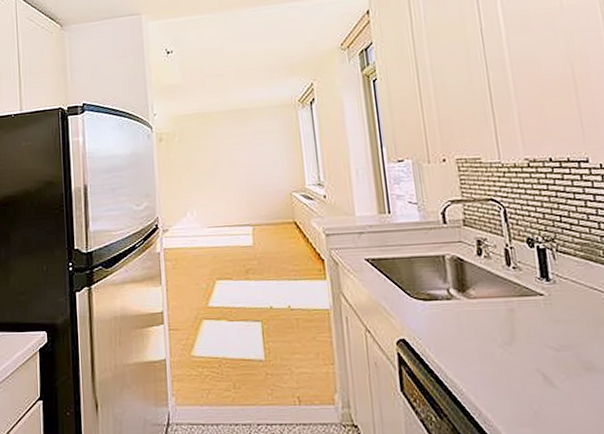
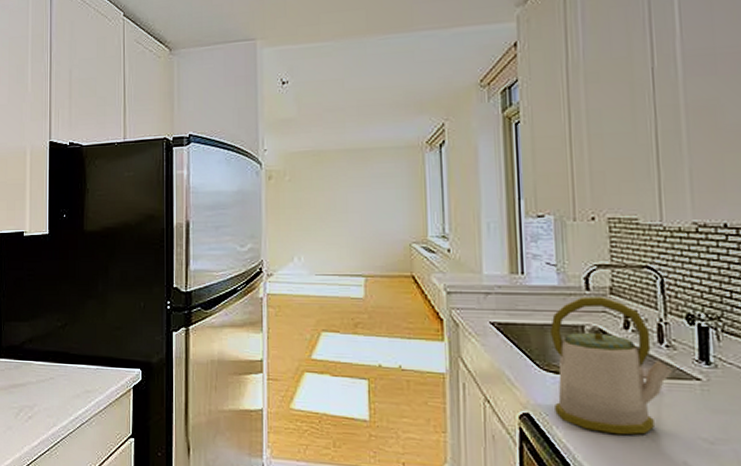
kettle: none [416,228,521,351] -> present [549,296,674,435]

